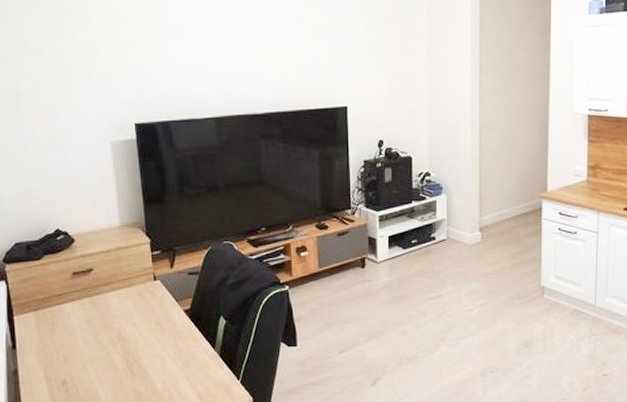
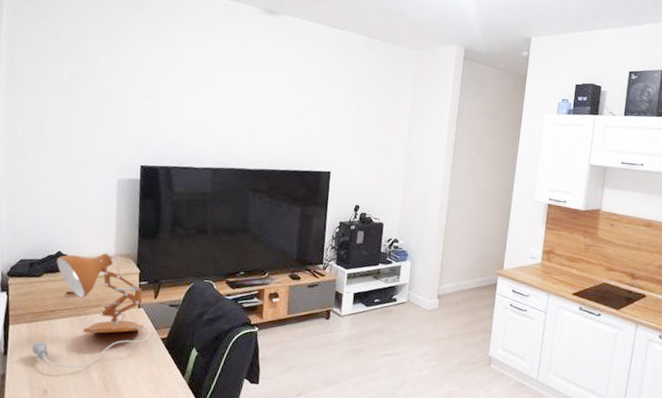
desk lamp: none [42,225,172,354] -> present [31,253,151,368]

